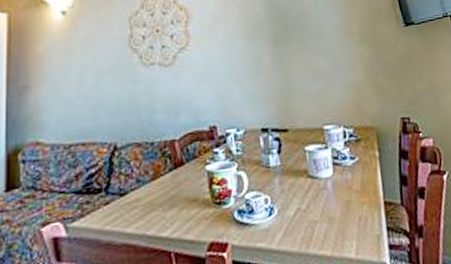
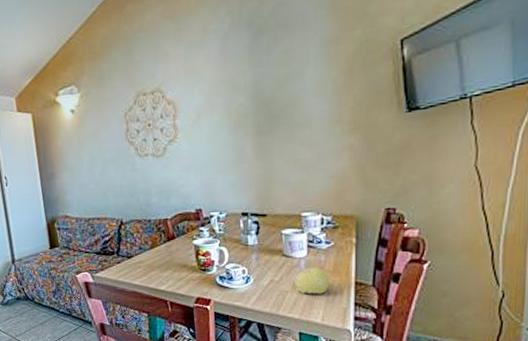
fruit: none [322,187,360,222] -> present [294,267,330,294]

